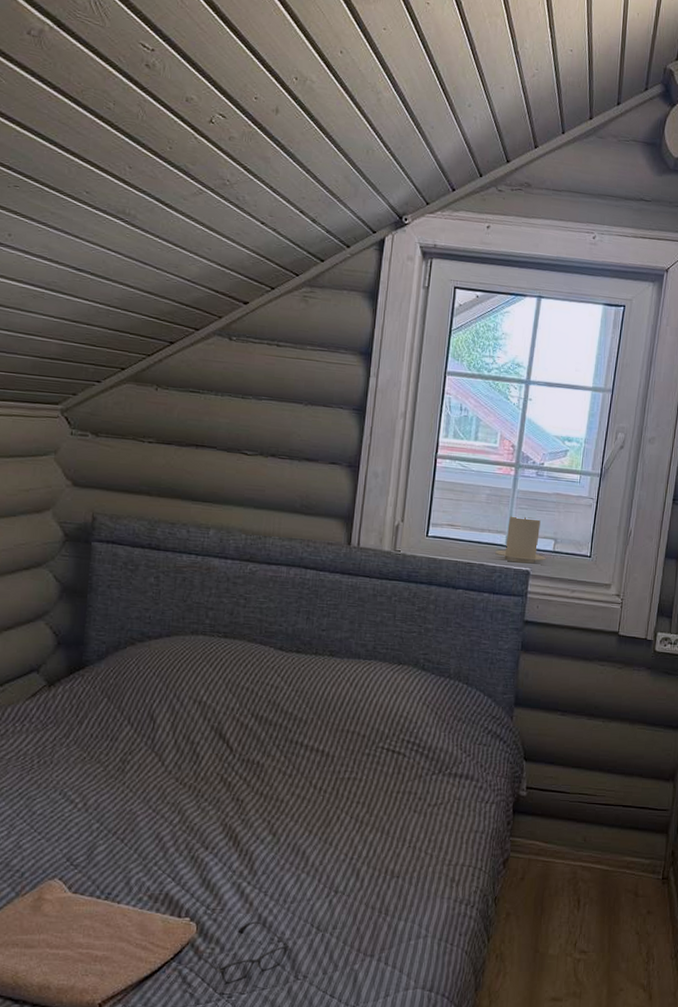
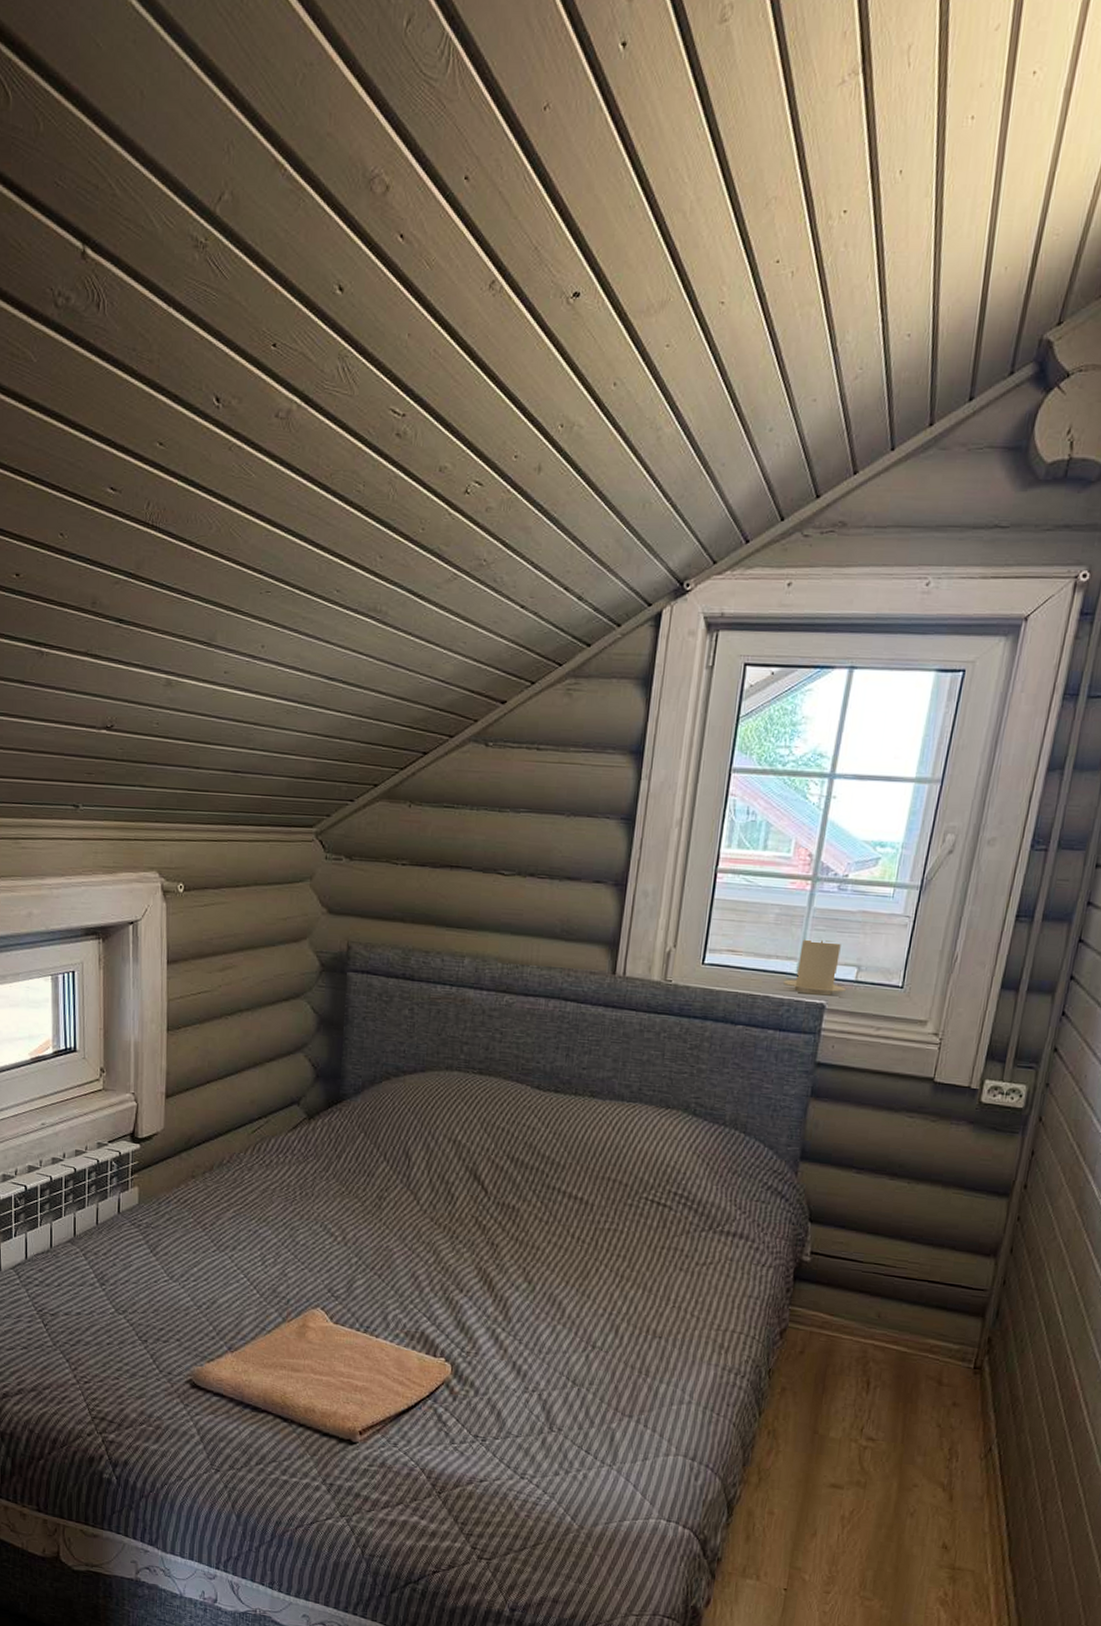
eyeglasses: present [179,921,291,984] -> none [434,1368,546,1427]

